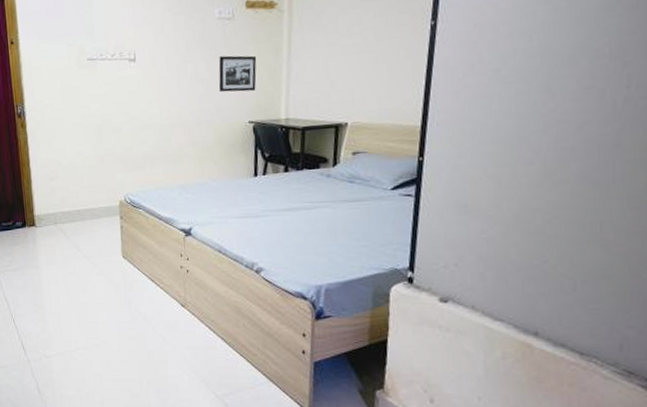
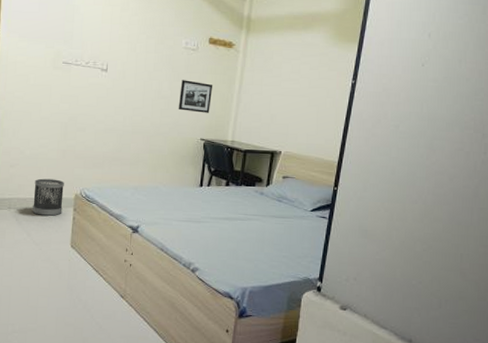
wastebasket: none [76,187,109,228] -> present [32,178,64,217]

